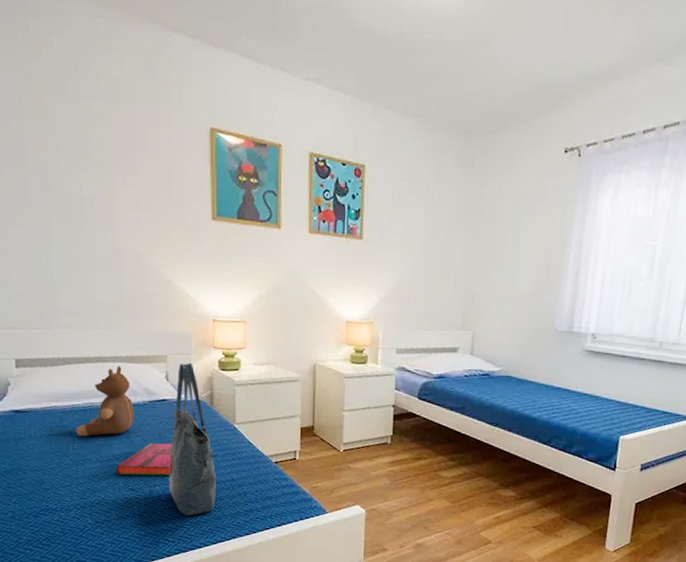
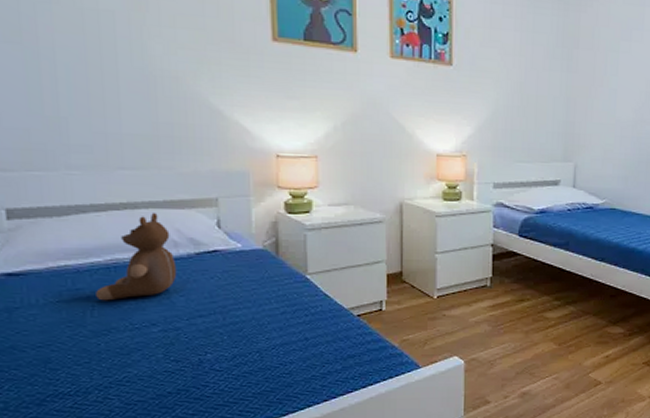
hardback book: present [116,443,172,476] -> none [152,301,227,345]
tote bag: present [168,362,216,517] -> none [223,205,285,387]

